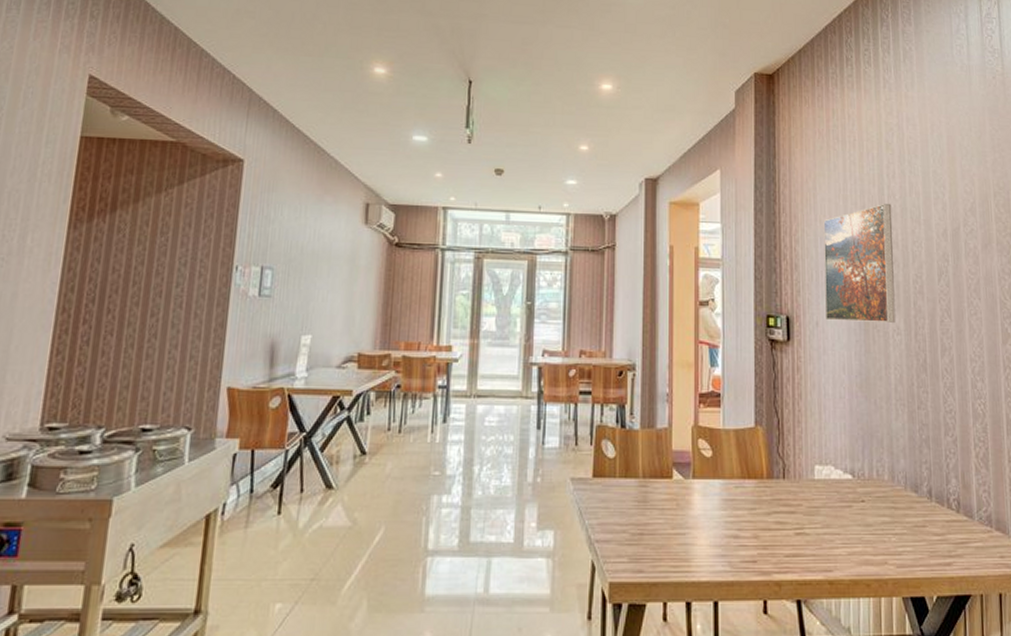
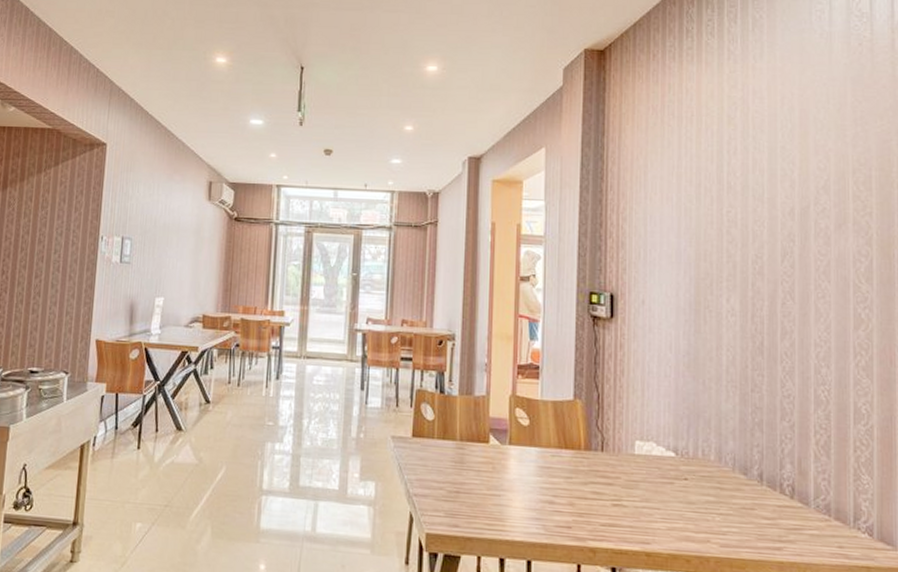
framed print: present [823,204,896,323] -> none [652,181,732,303]

